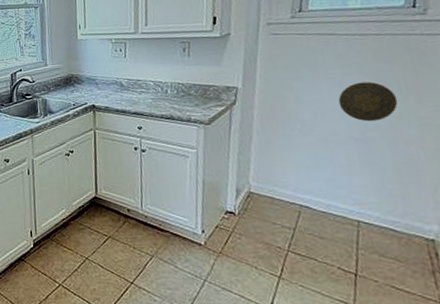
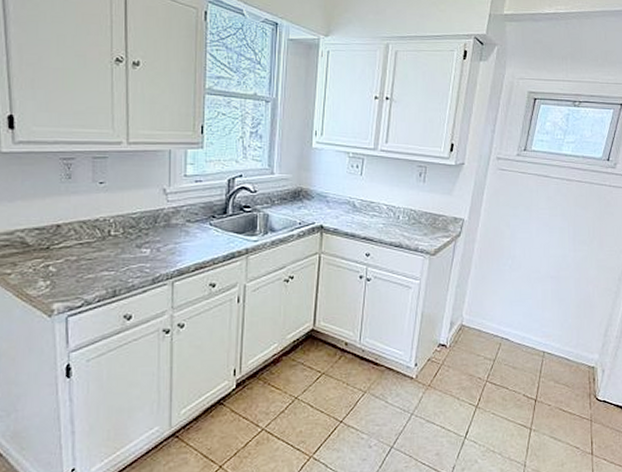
decorative plate: present [338,81,398,122] -> none [543,224,586,261]

